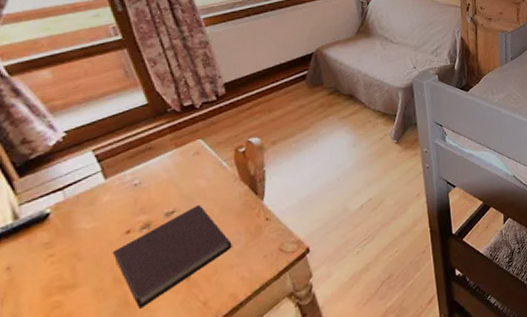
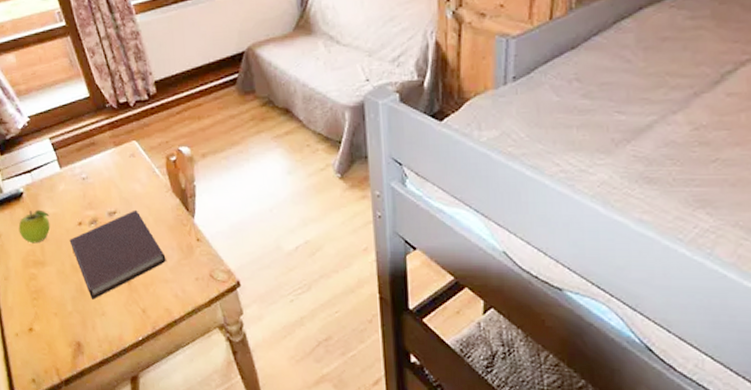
fruit: none [39,227,87,268] -> present [18,209,50,244]

